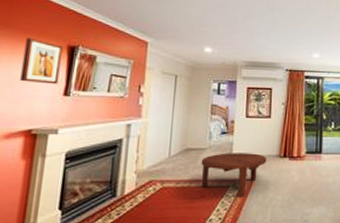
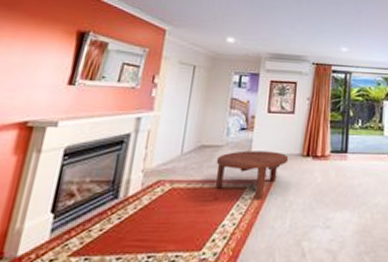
wall art: present [20,38,63,85] -> none [20,21,72,73]

